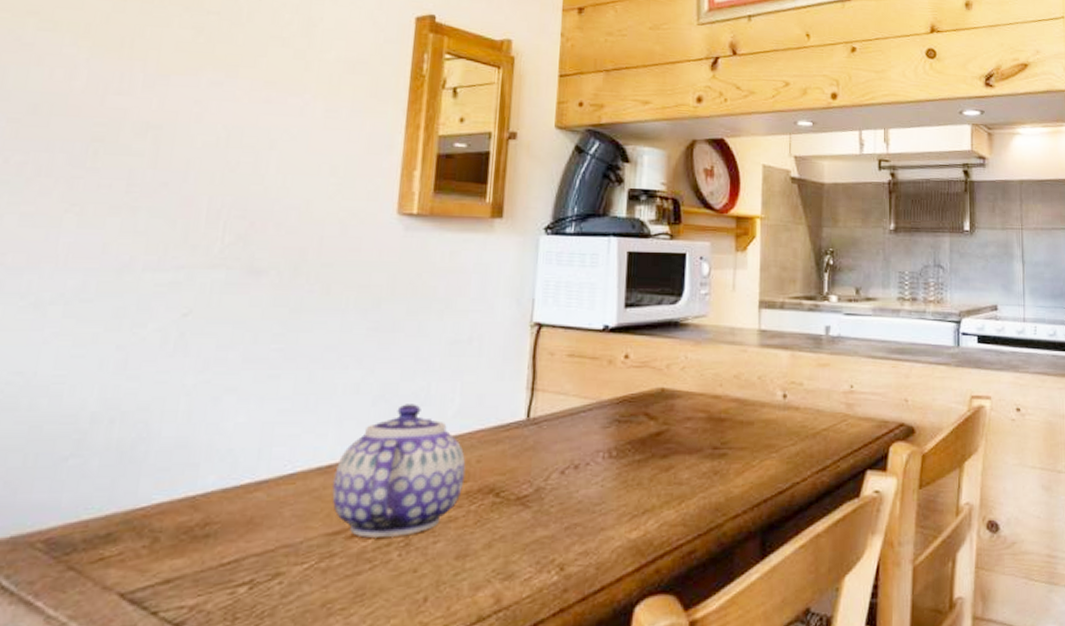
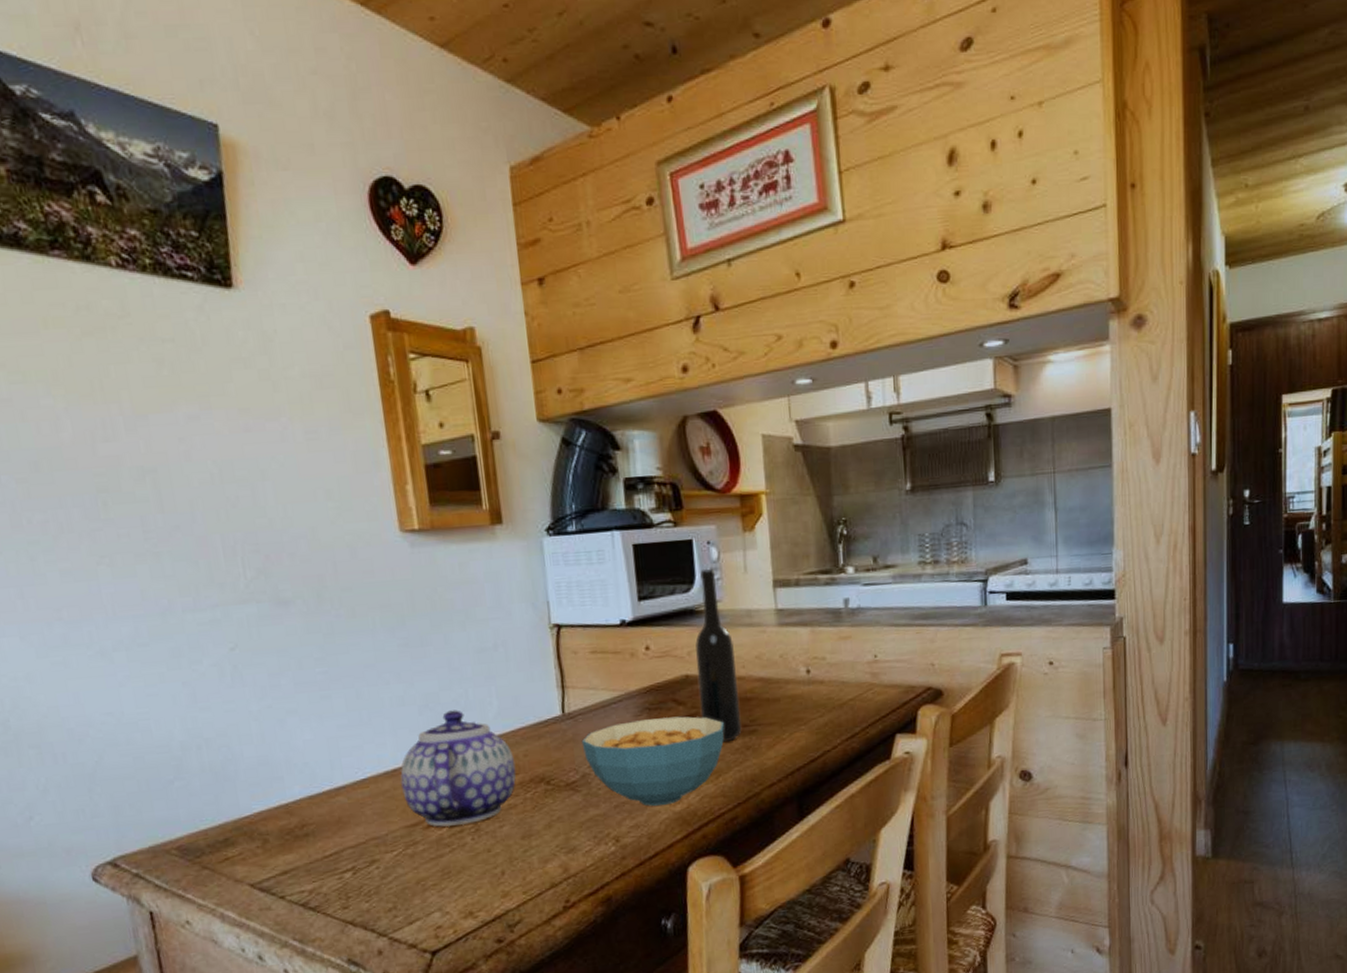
cereal bowl: none [541,432,694,531] -> present [581,716,725,806]
bottle: none [671,282,715,464] -> present [695,568,742,742]

